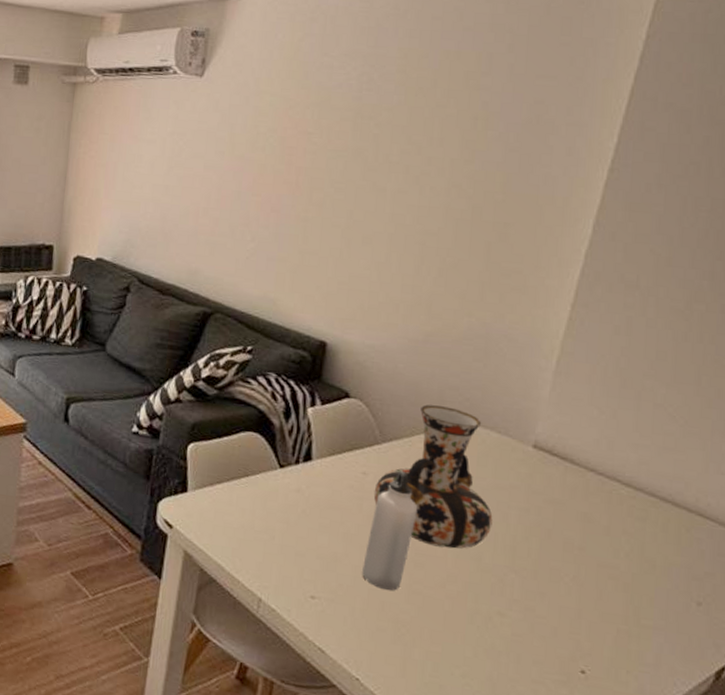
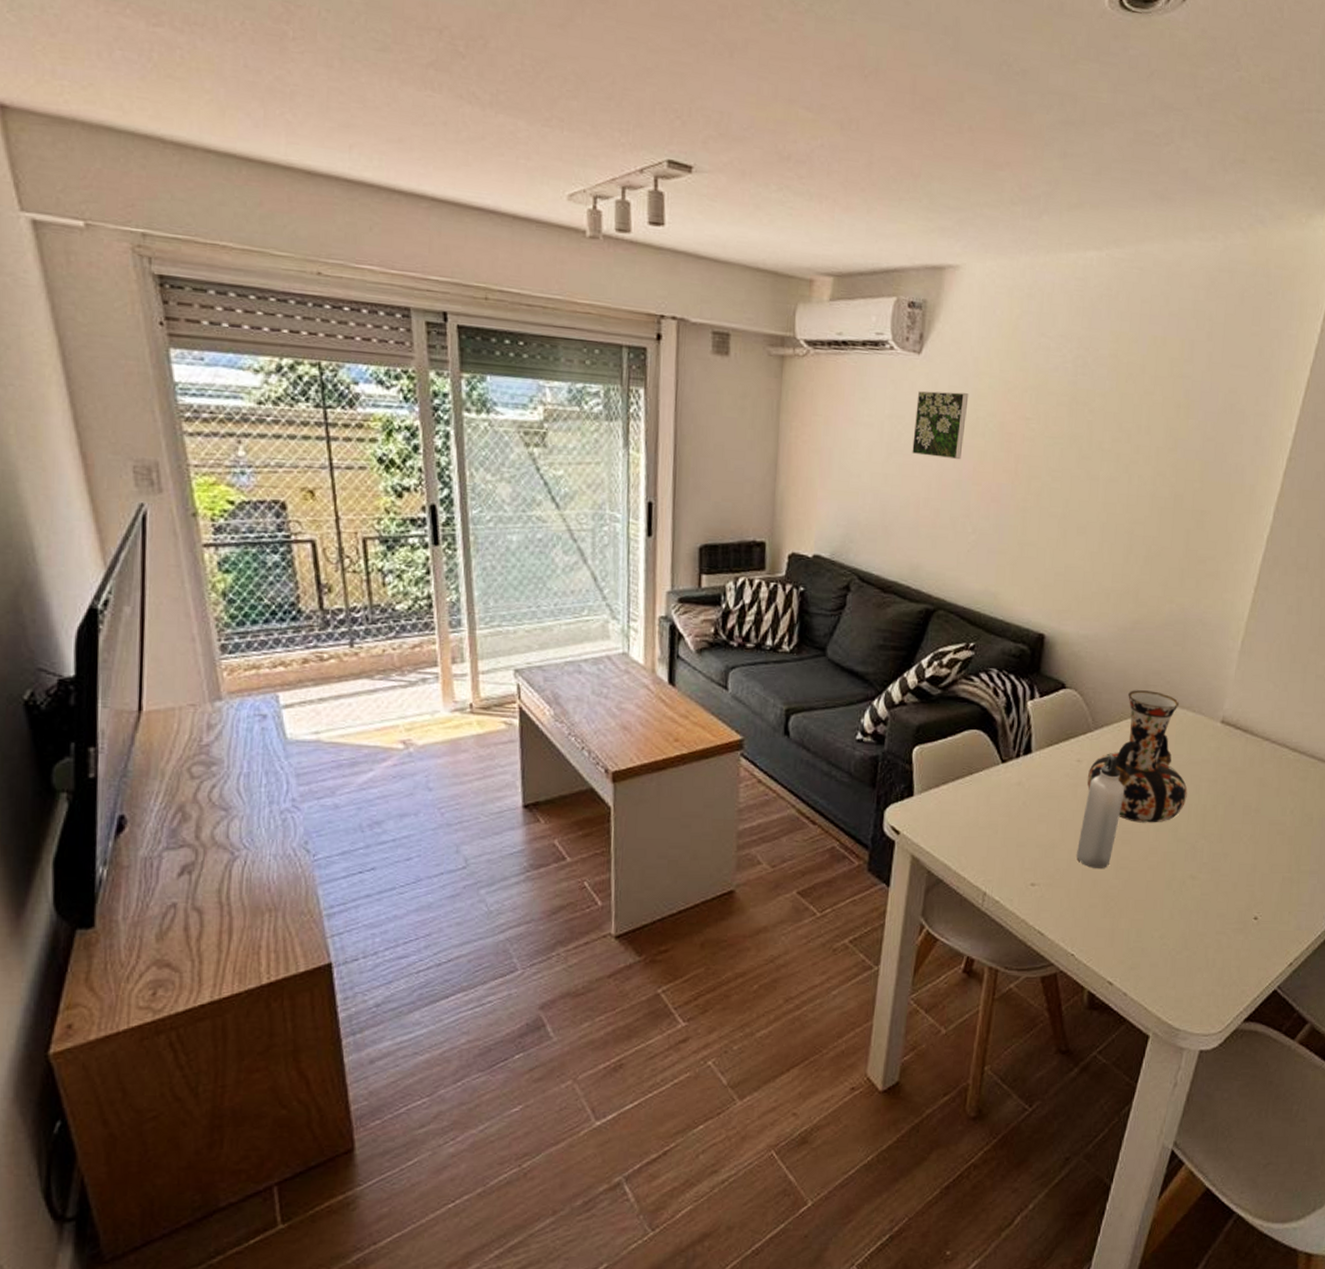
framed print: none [192,109,250,173] -> present [912,390,969,460]

